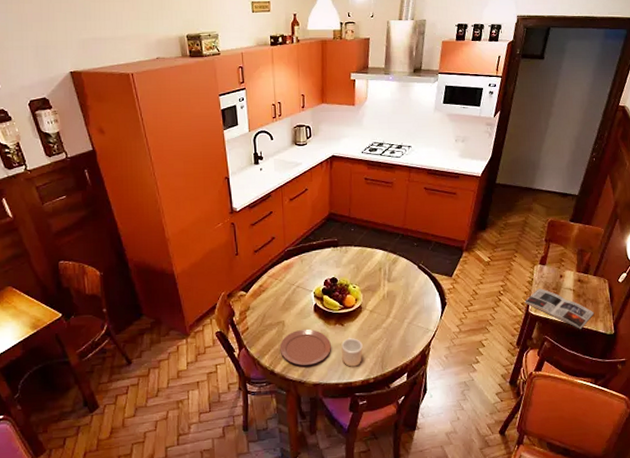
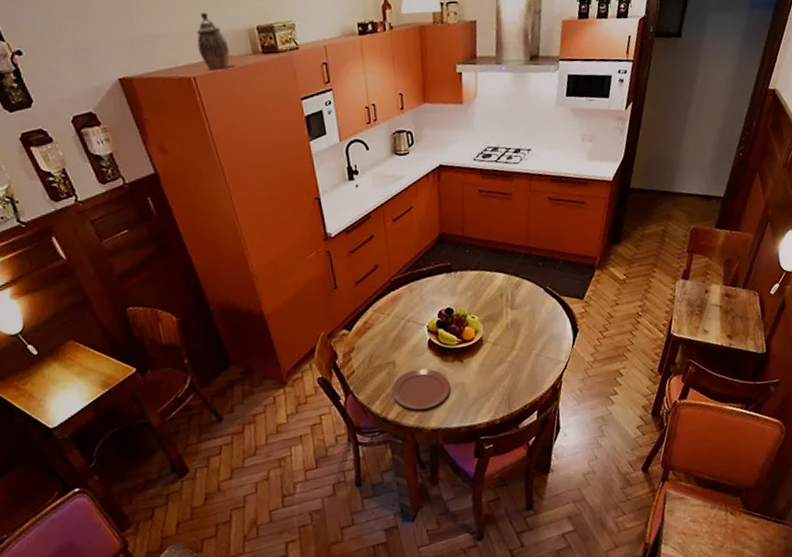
decorative jar: none [136,21,163,69] -> present [196,12,230,70]
mug: present [341,337,363,367] -> none [462,374,487,408]
magazine: present [524,288,595,329] -> none [666,306,744,350]

